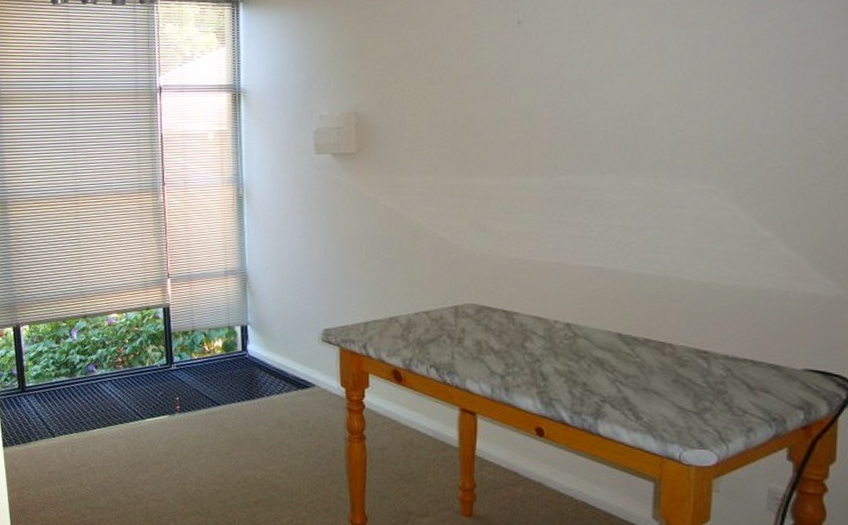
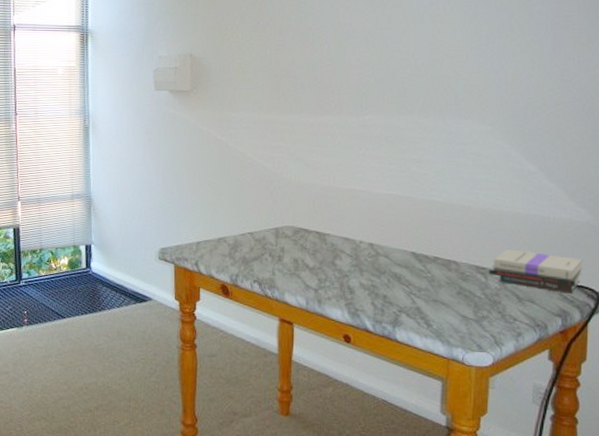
books: none [712,329,832,382] -> present [489,249,583,294]

